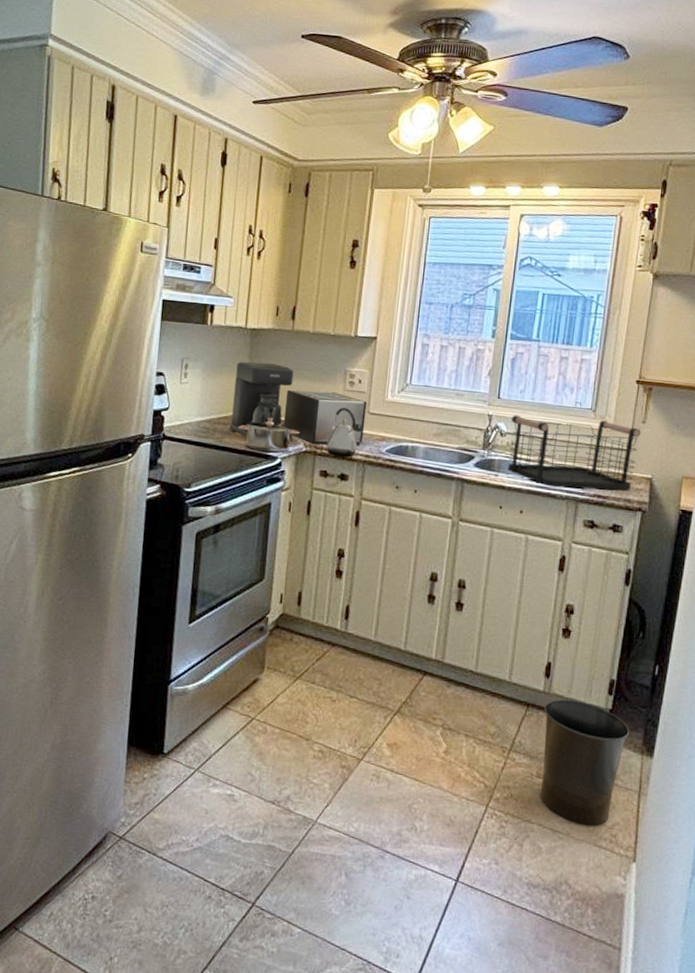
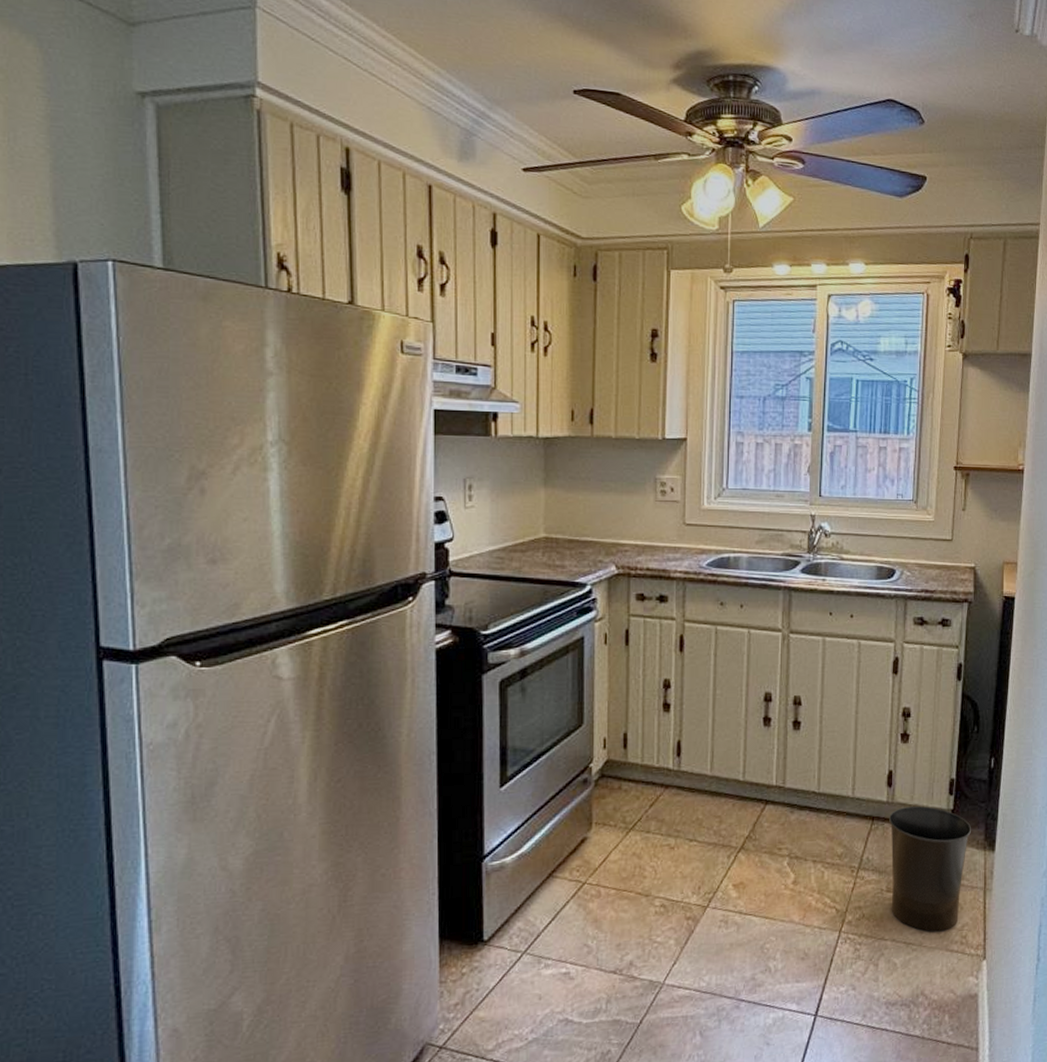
coffee maker: present [230,362,294,440] -> none [528,476,602,565]
cooking pot: present [238,417,300,453] -> none [538,539,610,579]
toaster: present [283,389,367,447] -> none [590,504,682,567]
kettle: present [325,407,358,458] -> none [640,521,676,578]
dish rack: present [507,415,641,491] -> none [835,511,962,586]

